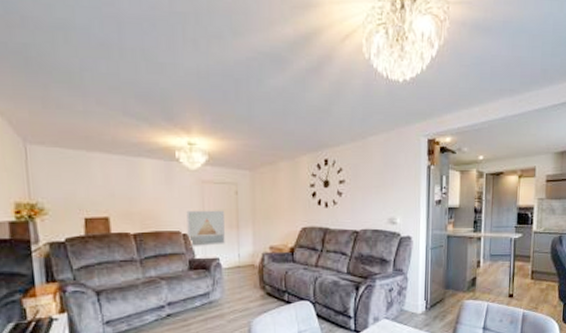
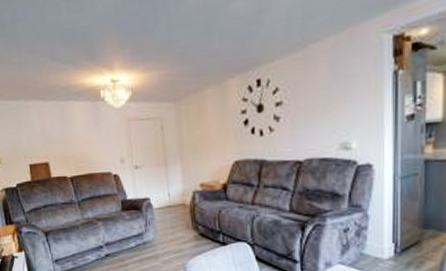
wall art: present [186,210,225,248] -> none [115,148,154,188]

